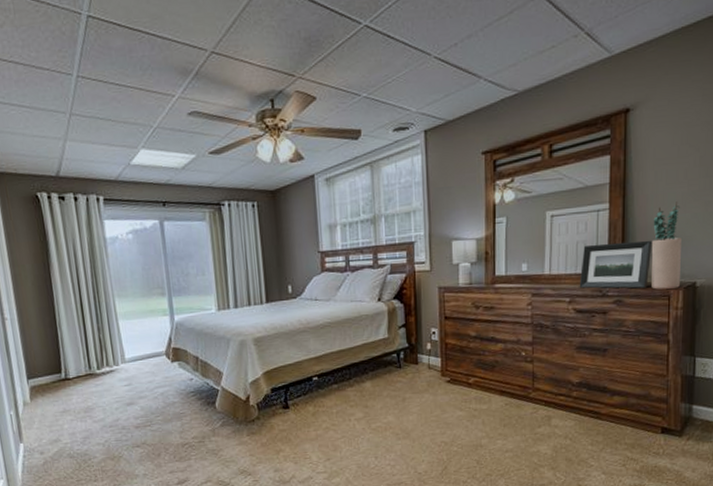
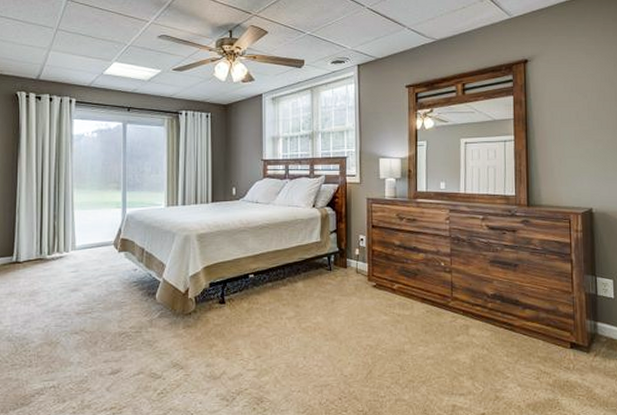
picture frame: present [579,240,653,289] -> none [491,169,553,212]
vase: present [650,202,683,291] -> none [551,138,579,214]

